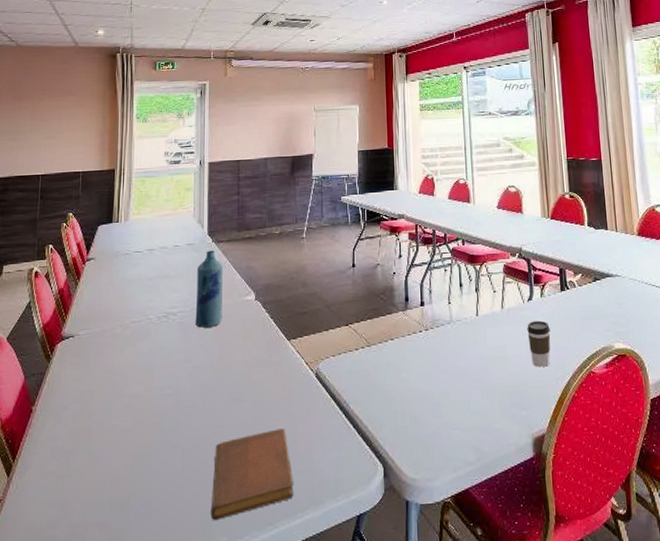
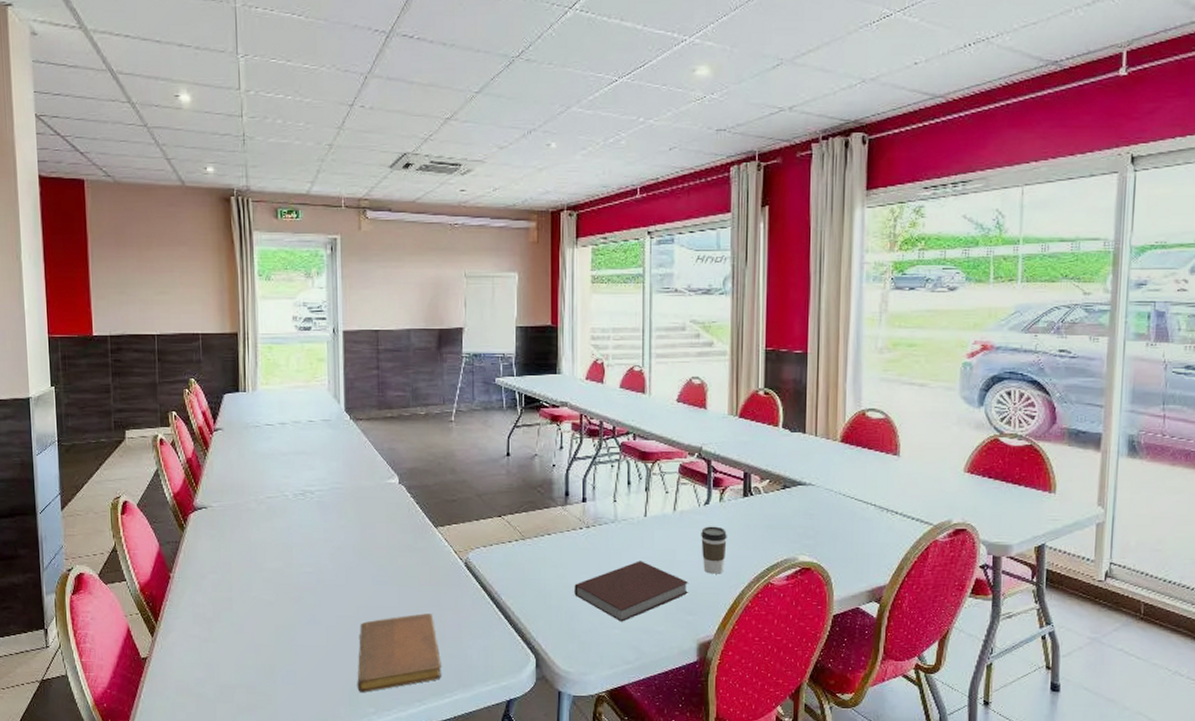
bottle: present [195,250,224,328] -> none [334,428,364,508]
notebook: none [417,359,520,422] -> present [574,561,688,622]

